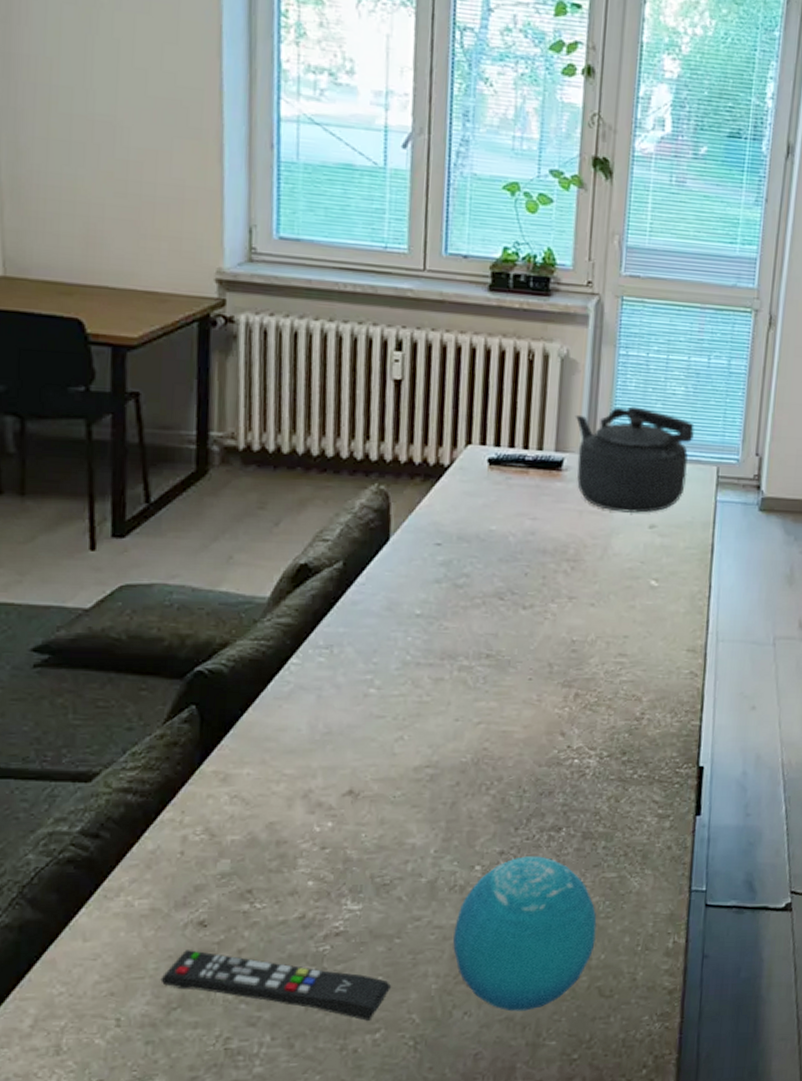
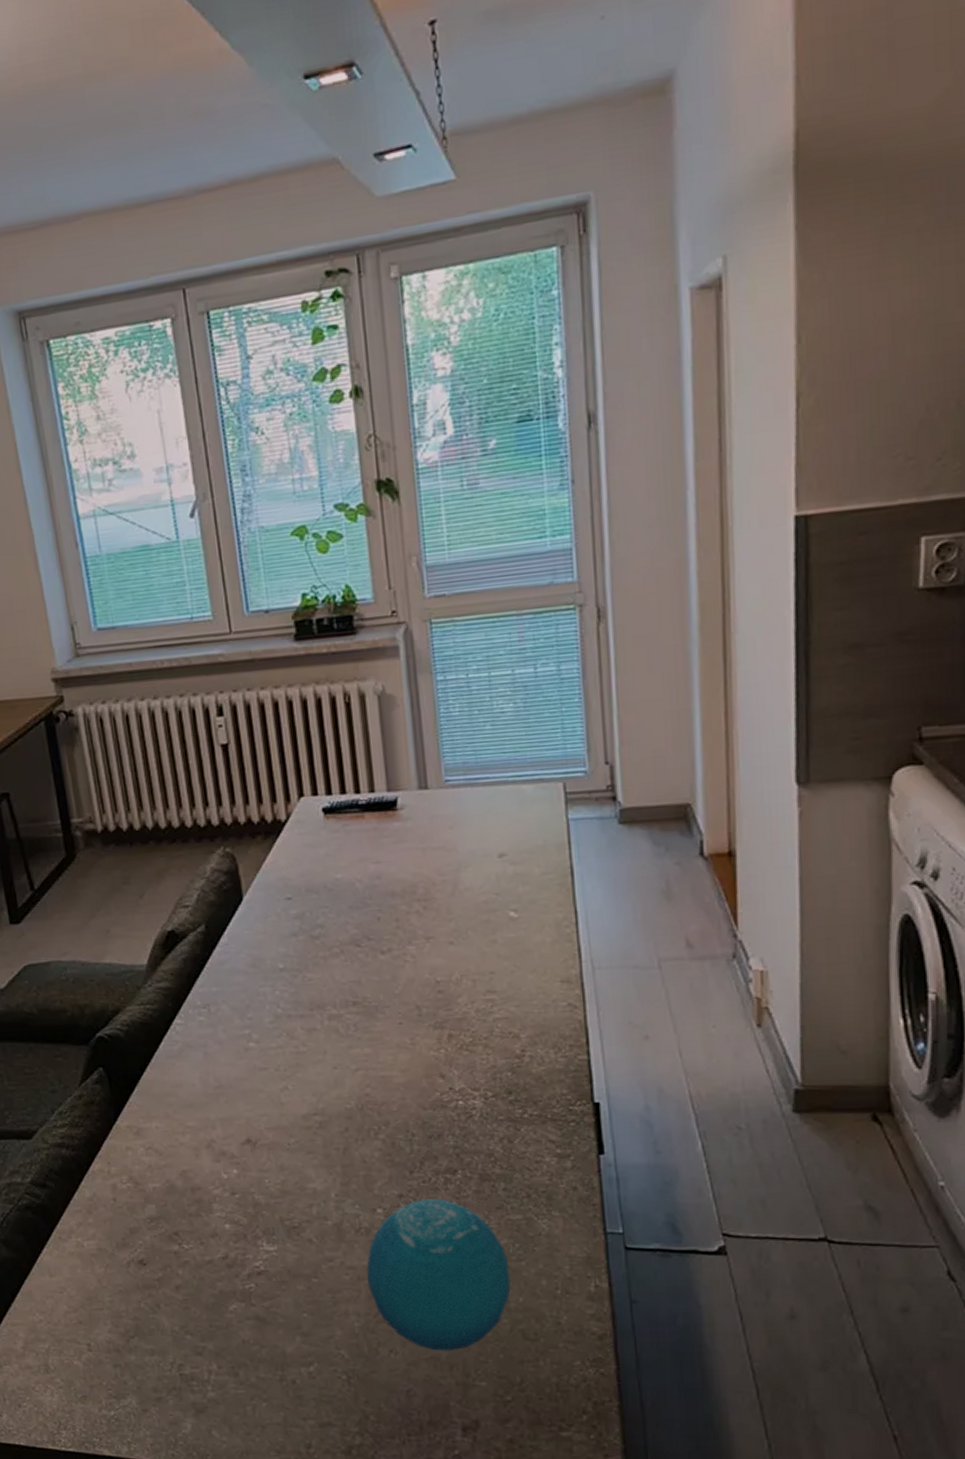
remote control: present [160,950,392,1021] -> none [116,1285,317,1354]
kettle: present [575,406,695,513] -> none [401,732,532,845]

